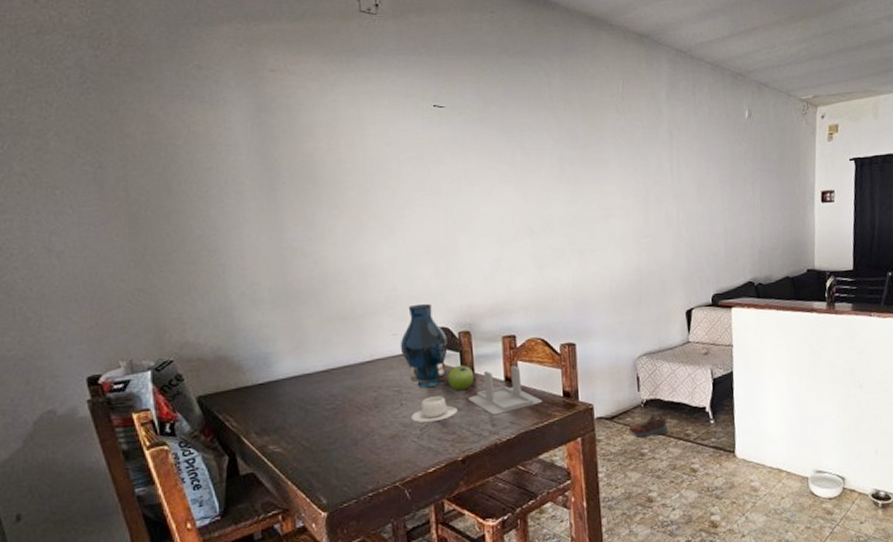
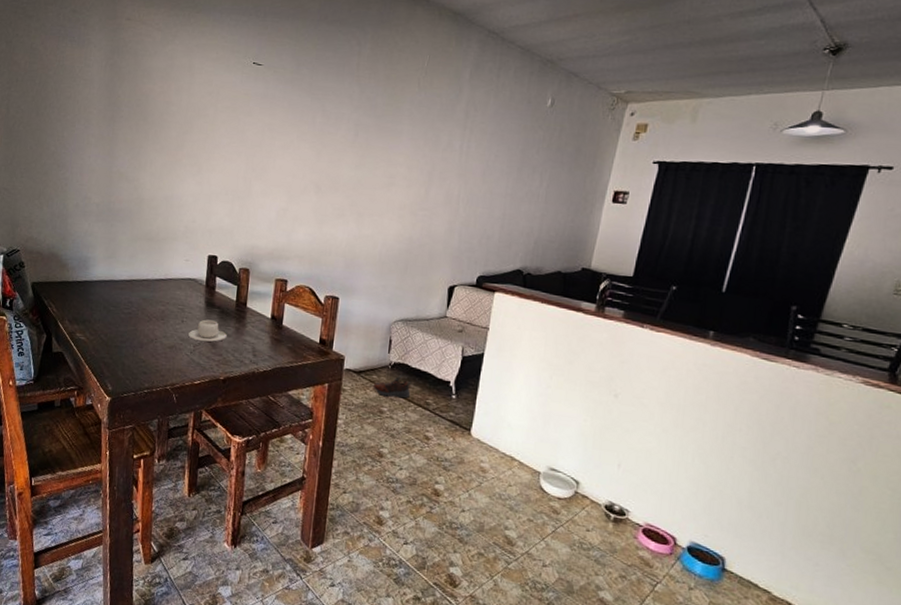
vase: present [400,303,449,387] -> none [189,237,230,311]
fruit: present [448,365,475,391] -> none [223,297,246,320]
napkin holder: present [468,365,543,416] -> none [238,306,301,348]

